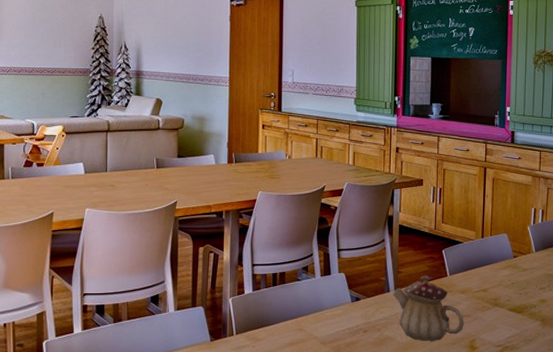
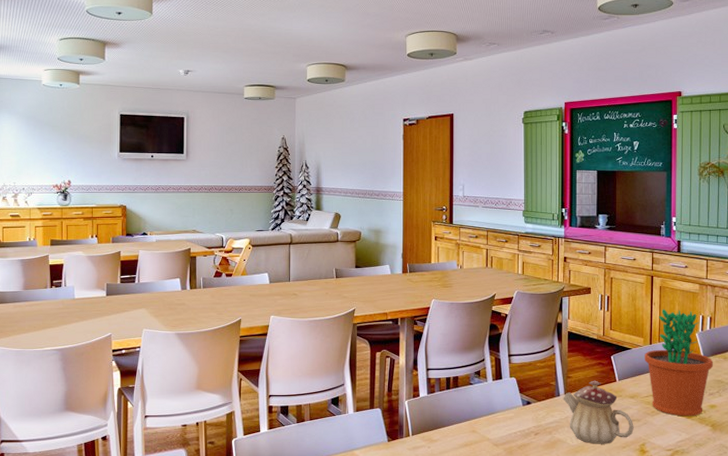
flower pot: none [476,201,545,312] -> present [644,309,714,417]

